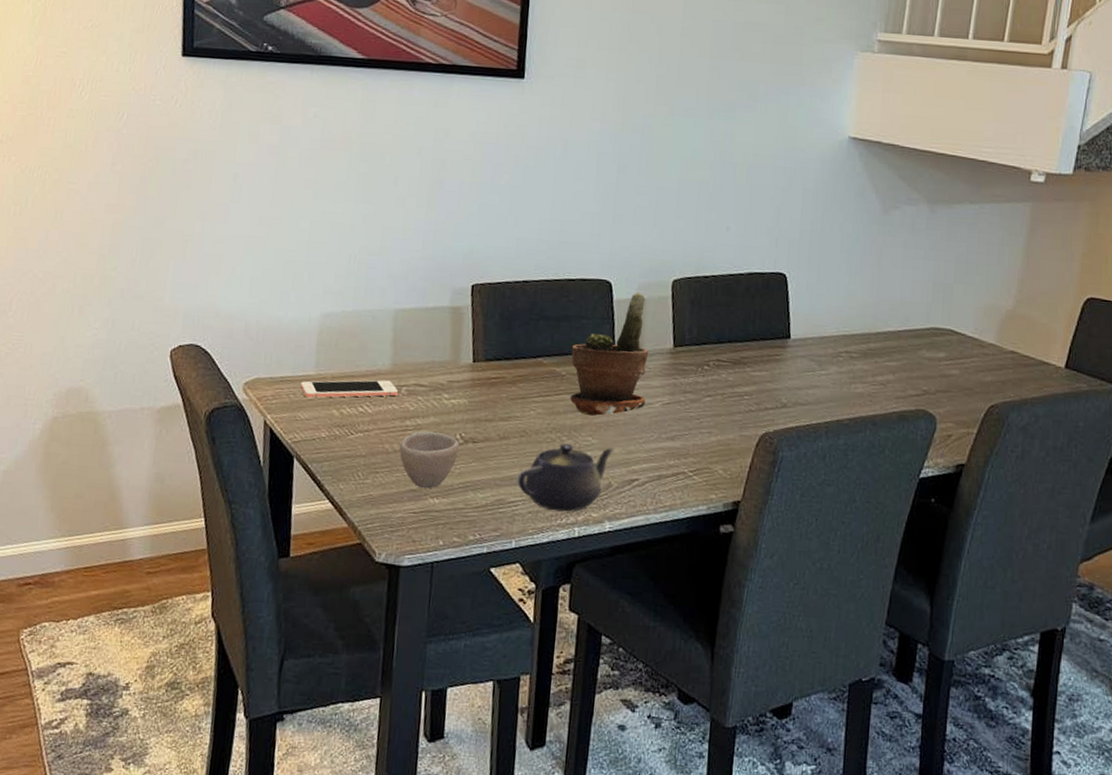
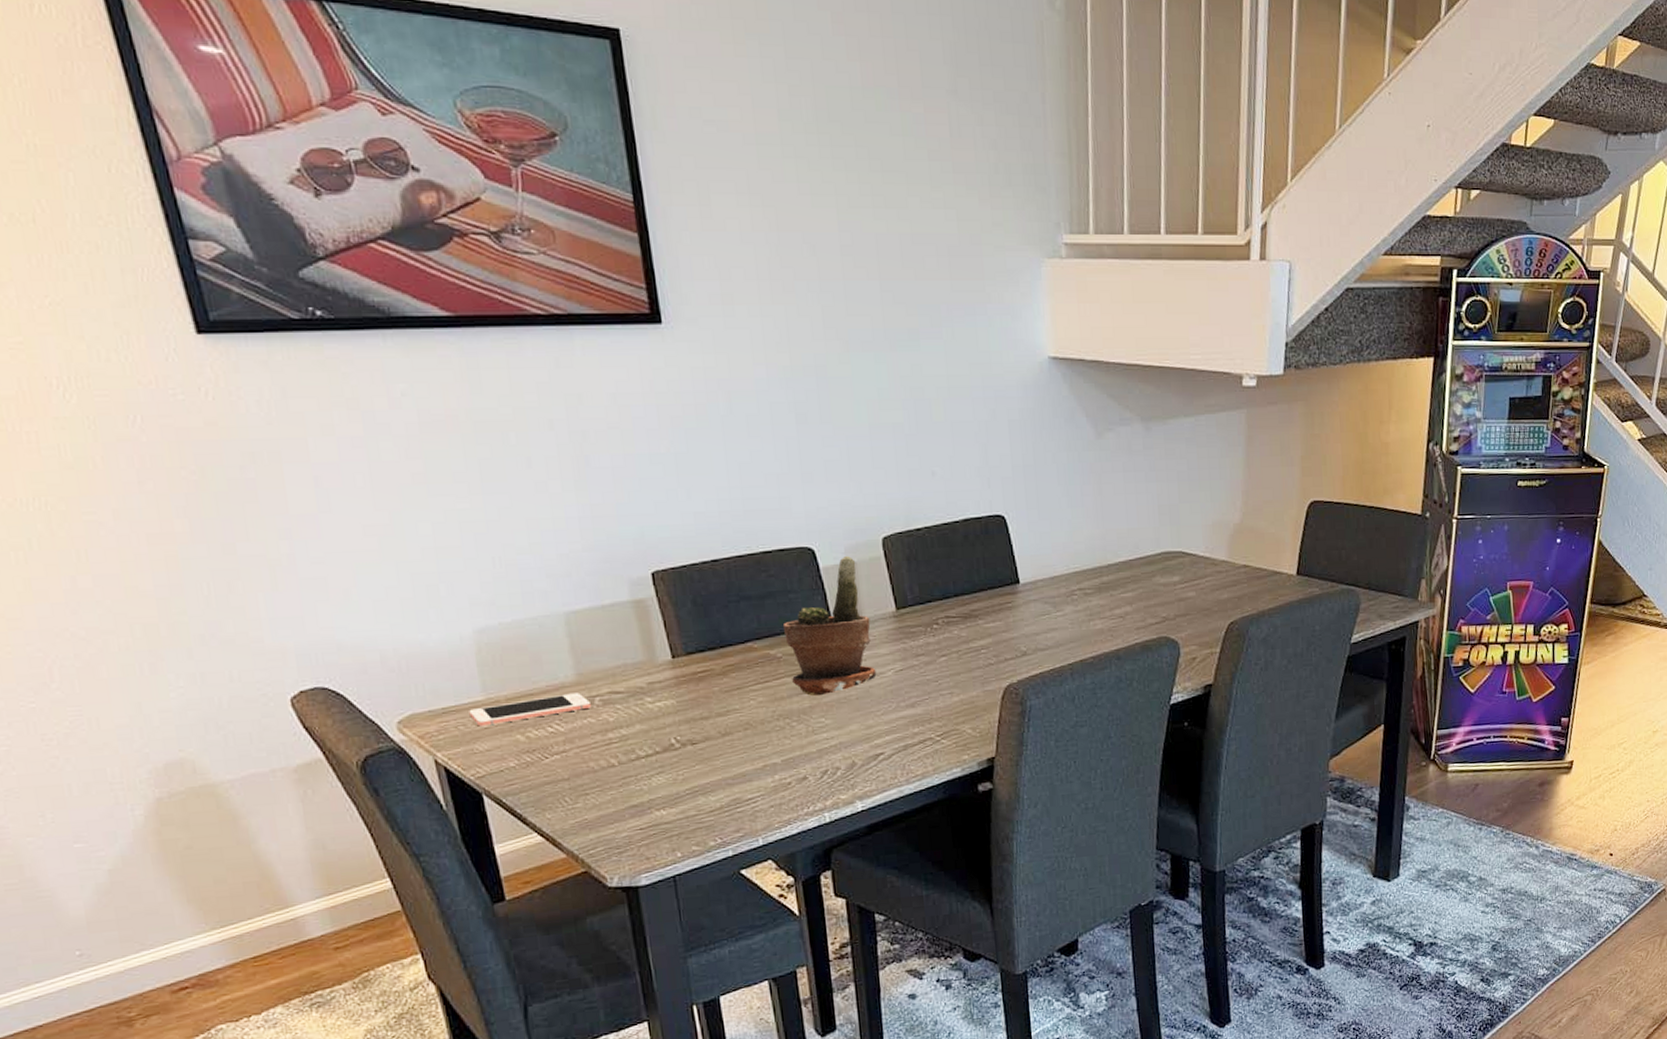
cup: present [399,430,460,489] -> none [607,740,678,803]
teapot: present [517,443,615,512] -> none [750,725,852,801]

